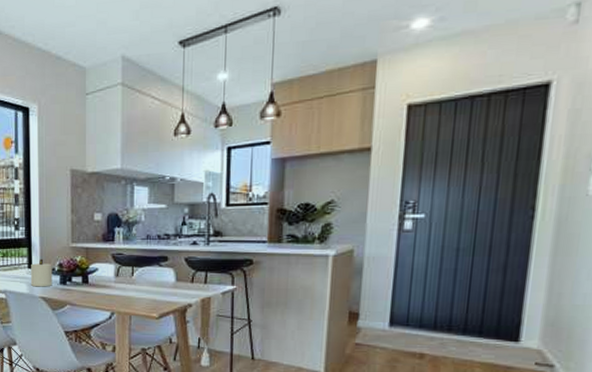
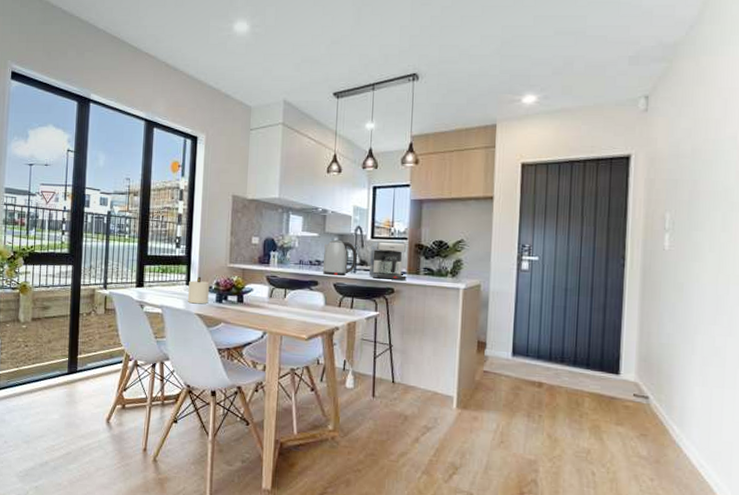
kettle: none [172,209,210,250] -> present [322,239,357,277]
coffee maker: none [225,208,267,251] -> present [369,241,407,281]

